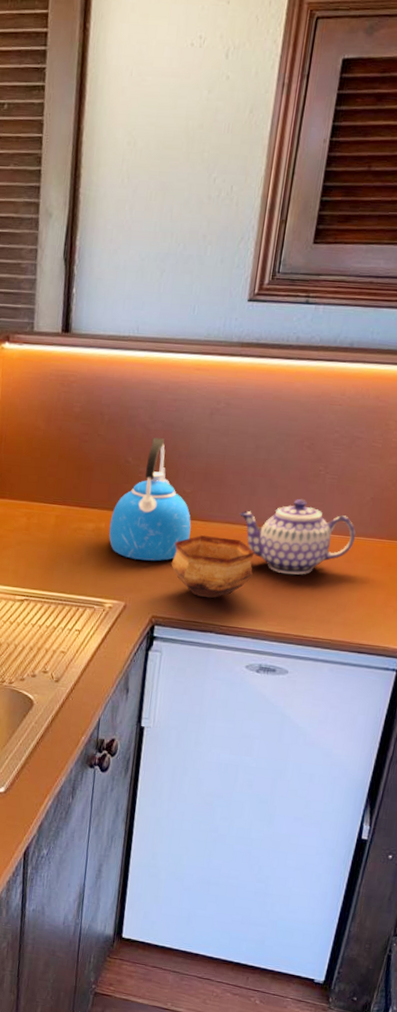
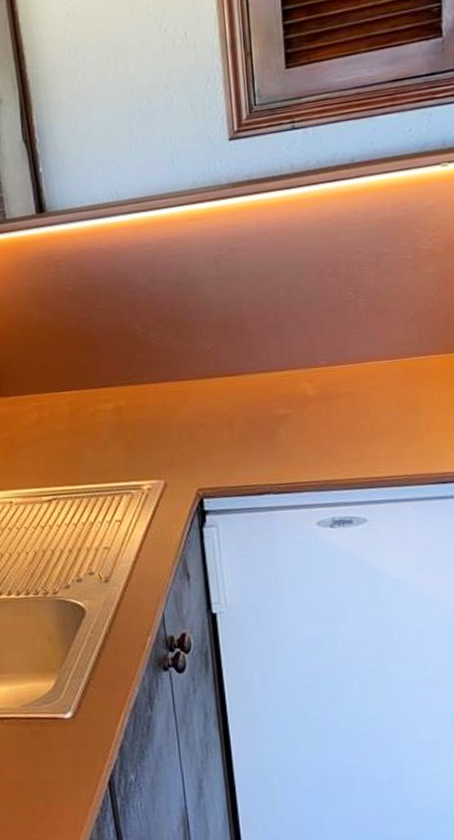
kettle: present [108,438,191,561] -> none [129,299,221,432]
bowl: present [171,535,255,599] -> none [206,388,301,458]
teapot: present [240,498,356,575] -> none [271,329,407,414]

